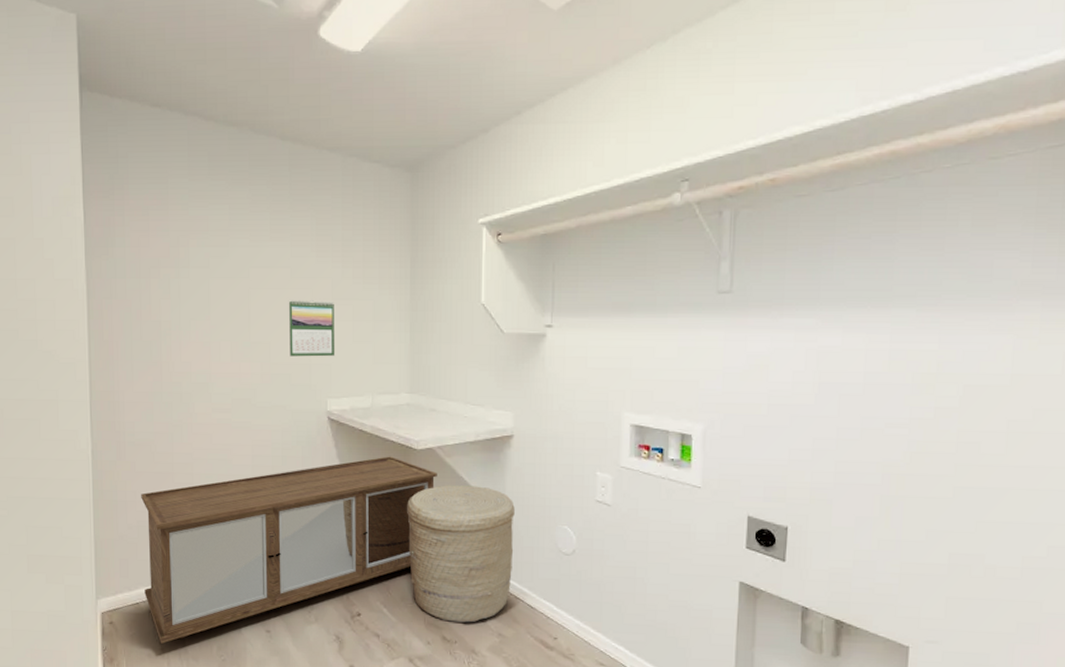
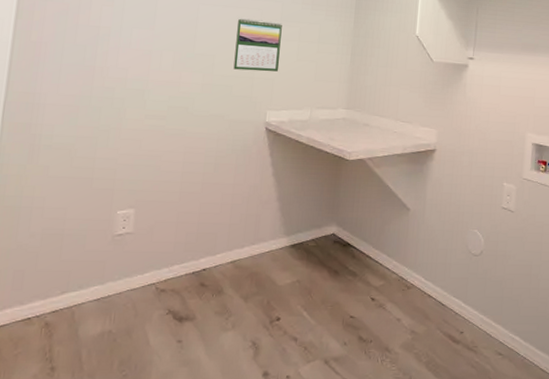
storage cabinet: present [141,456,437,644] -> none [39,165,366,362]
basket: present [407,485,515,623] -> none [333,193,433,322]

